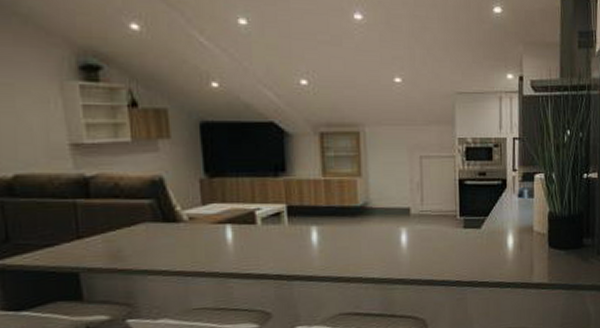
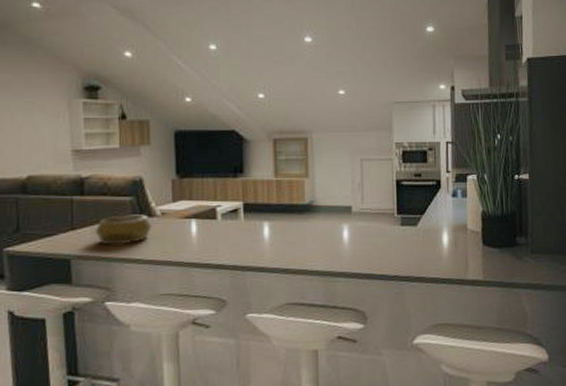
decorative bowl: none [107,220,179,256] -> present [94,214,152,245]

